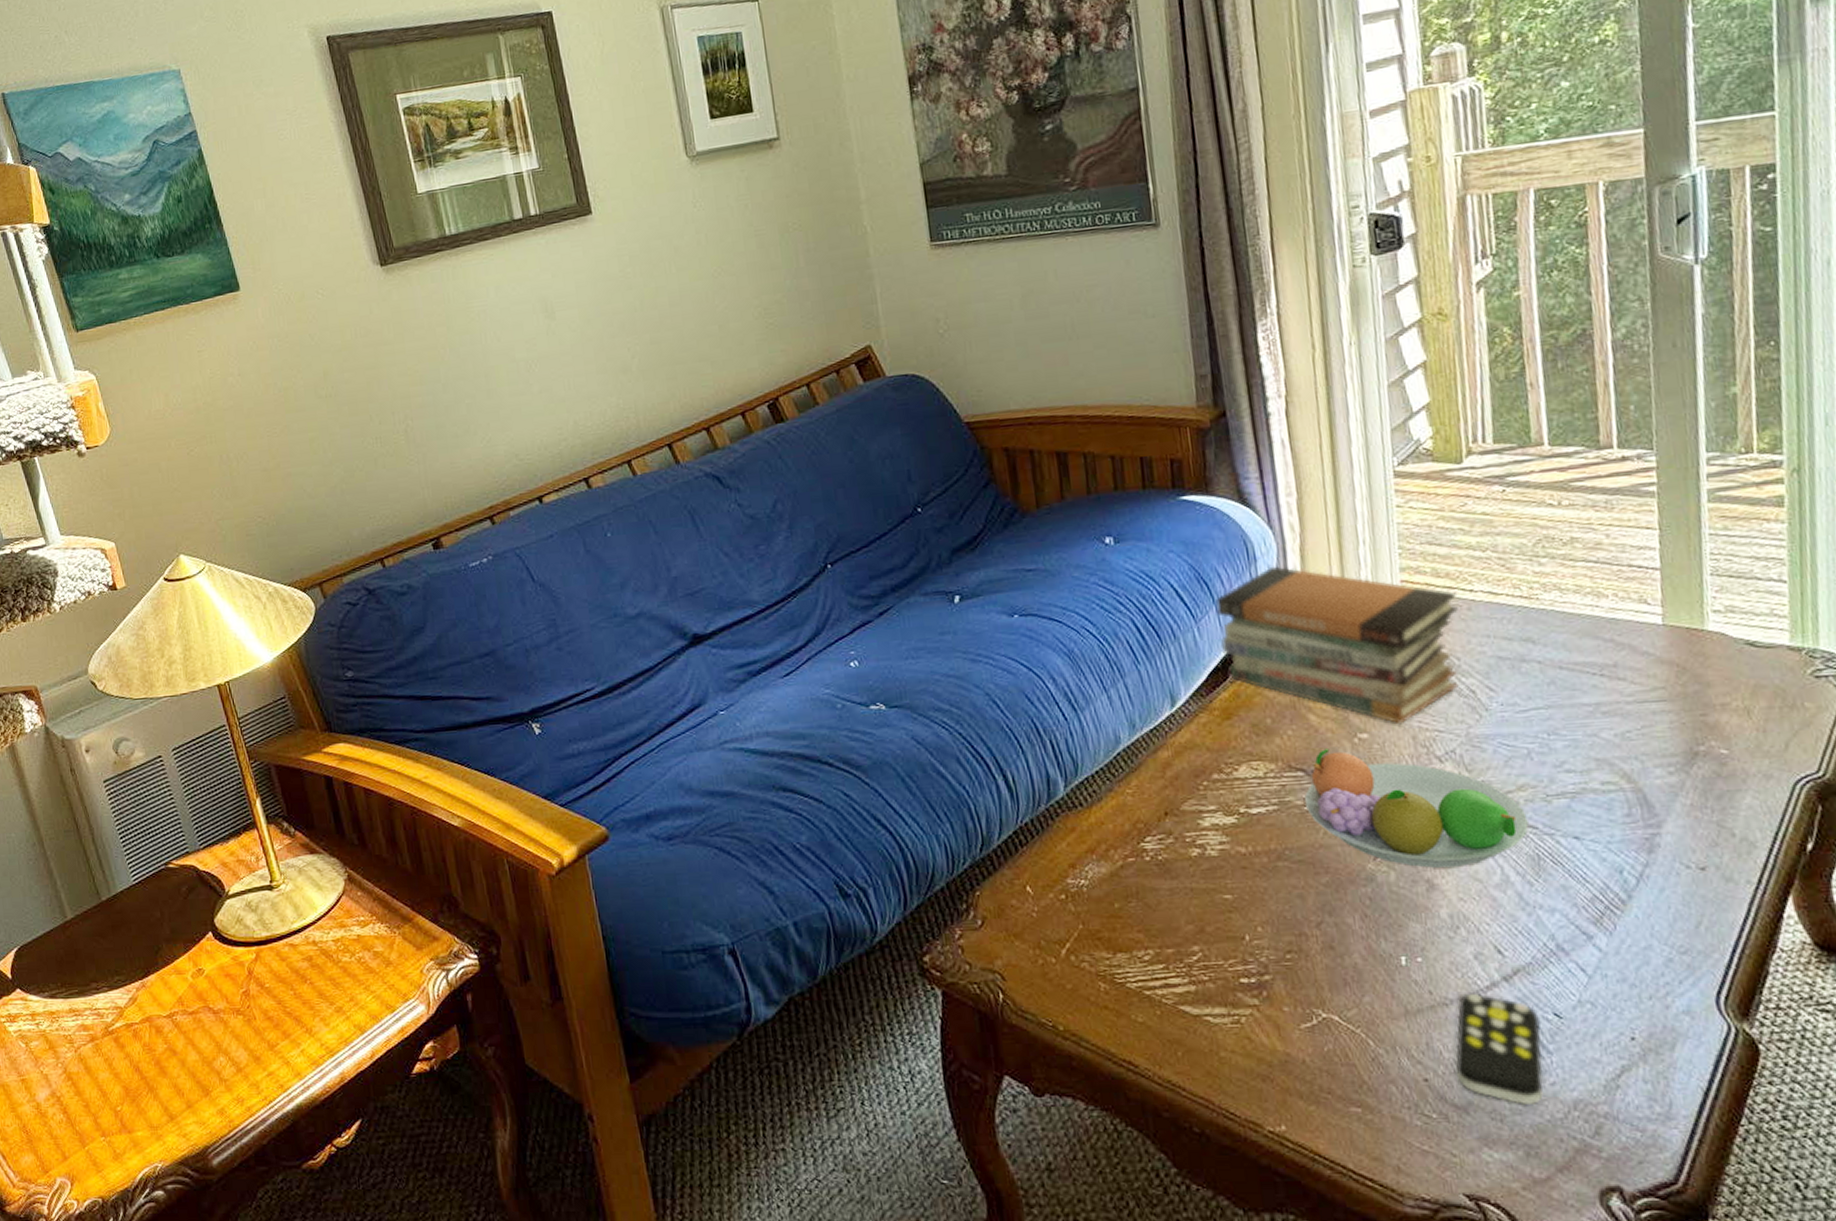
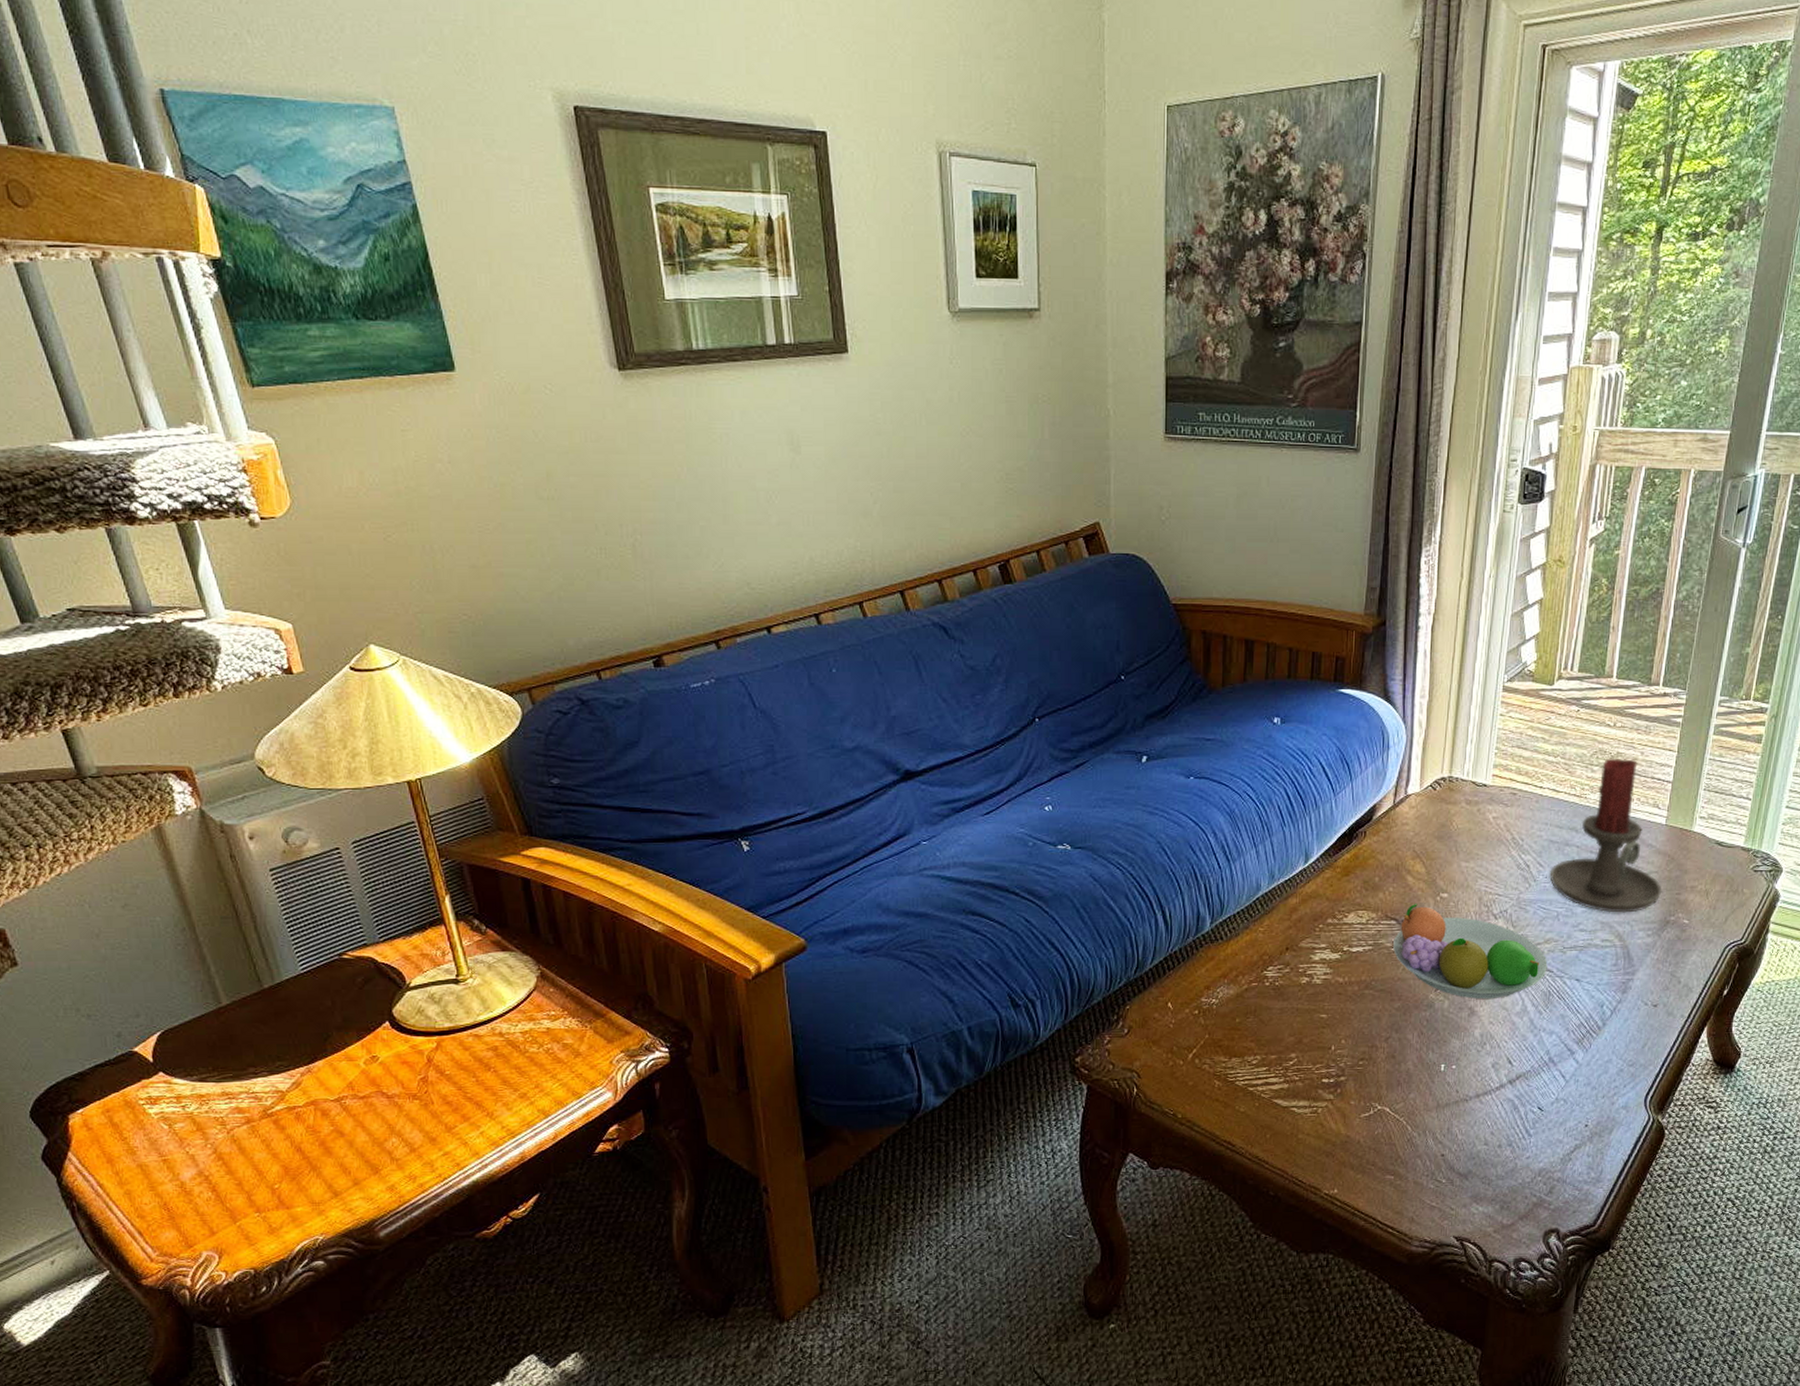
book stack: present [1215,566,1459,725] -> none [1350,754,1531,888]
remote control: present [1456,993,1543,1104] -> none [1465,1092,1529,1172]
candle holder: none [1506,544,1679,746] -> present [1549,758,1662,913]

